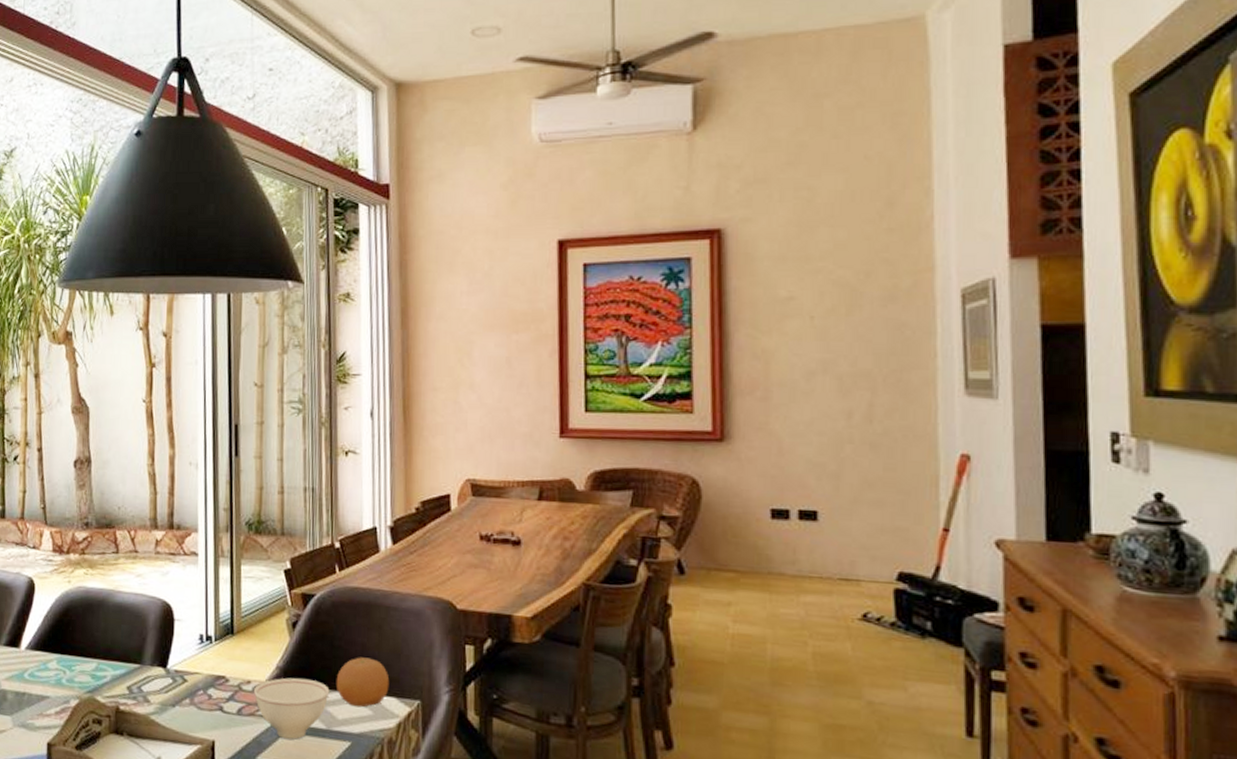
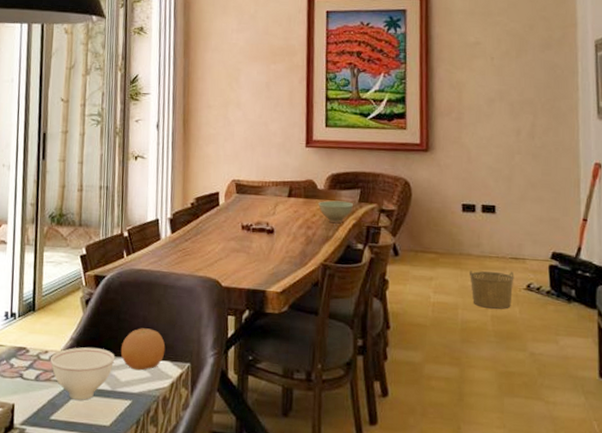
bowl: none [577,504,624,533] -> present [318,200,354,223]
basket: none [782,594,845,645] -> present [470,270,514,309]

